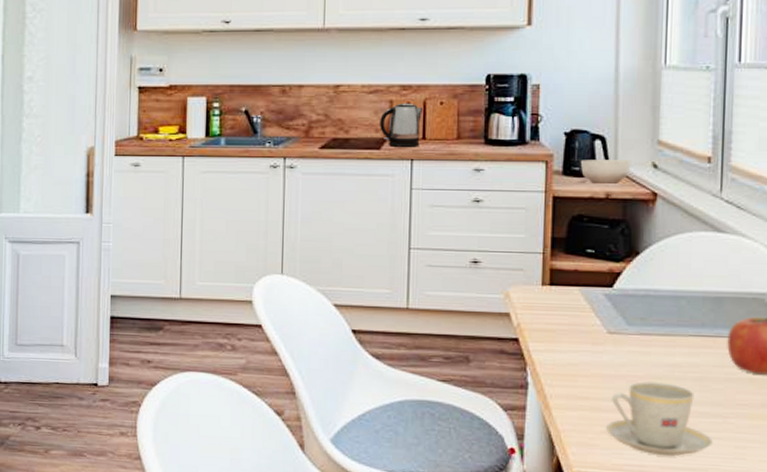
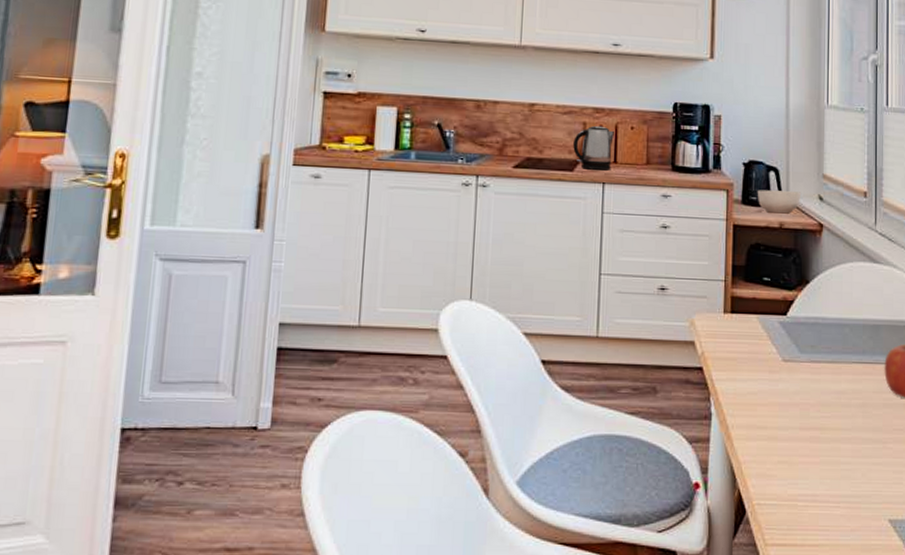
teacup: present [605,381,713,456] -> none [781,409,875,483]

